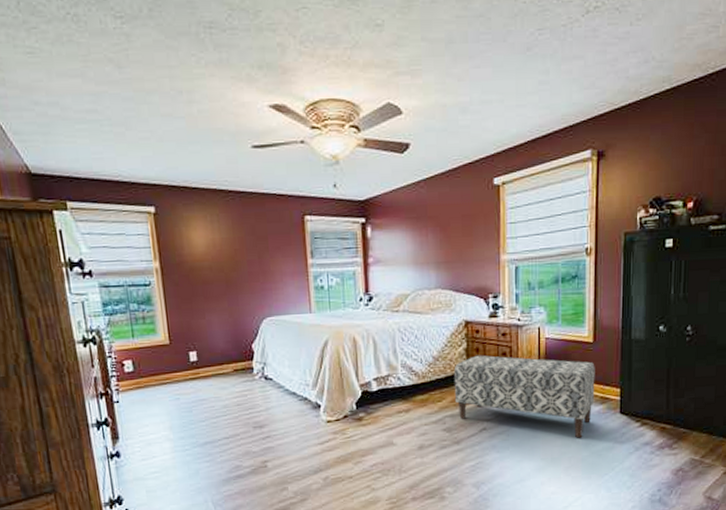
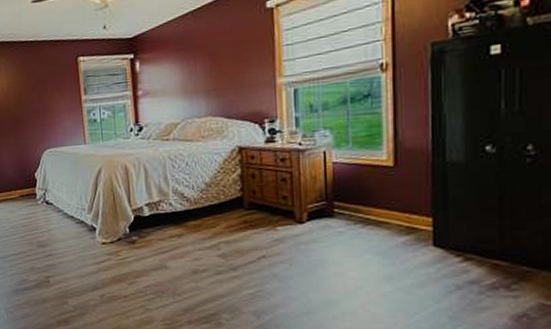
bench: present [453,355,595,438] -> none [227,181,398,271]

